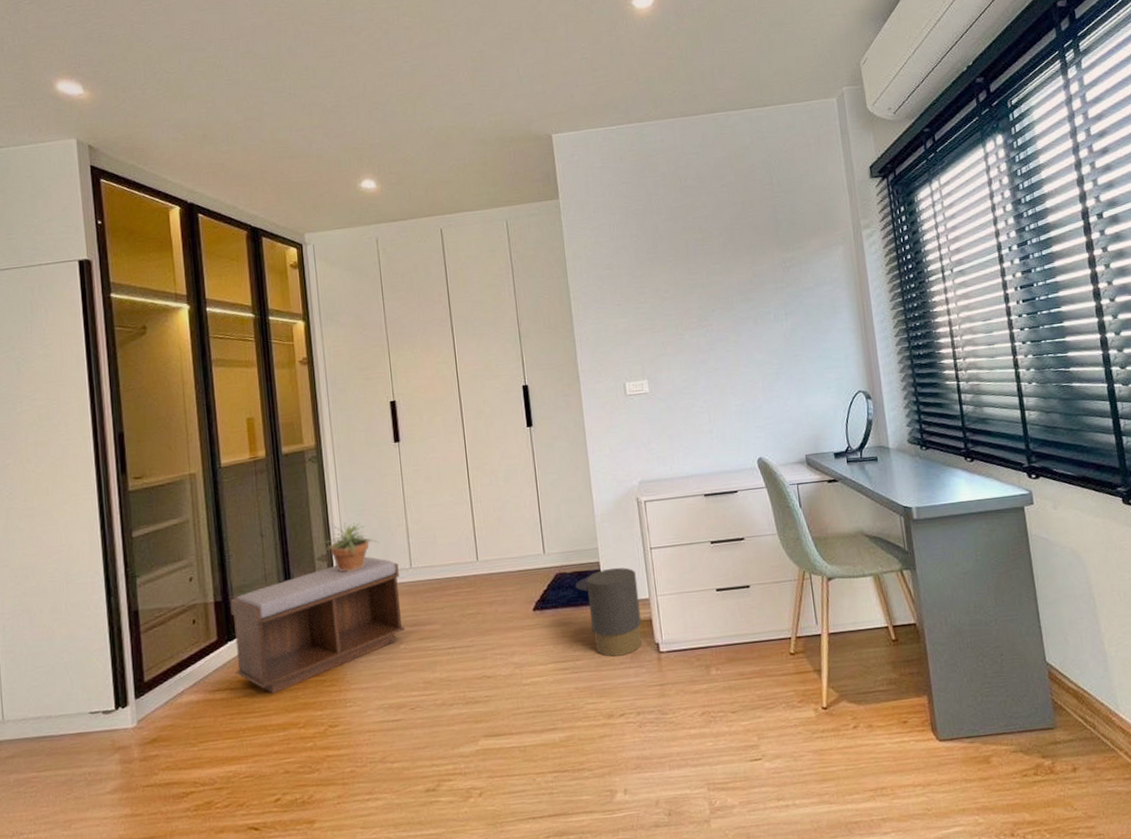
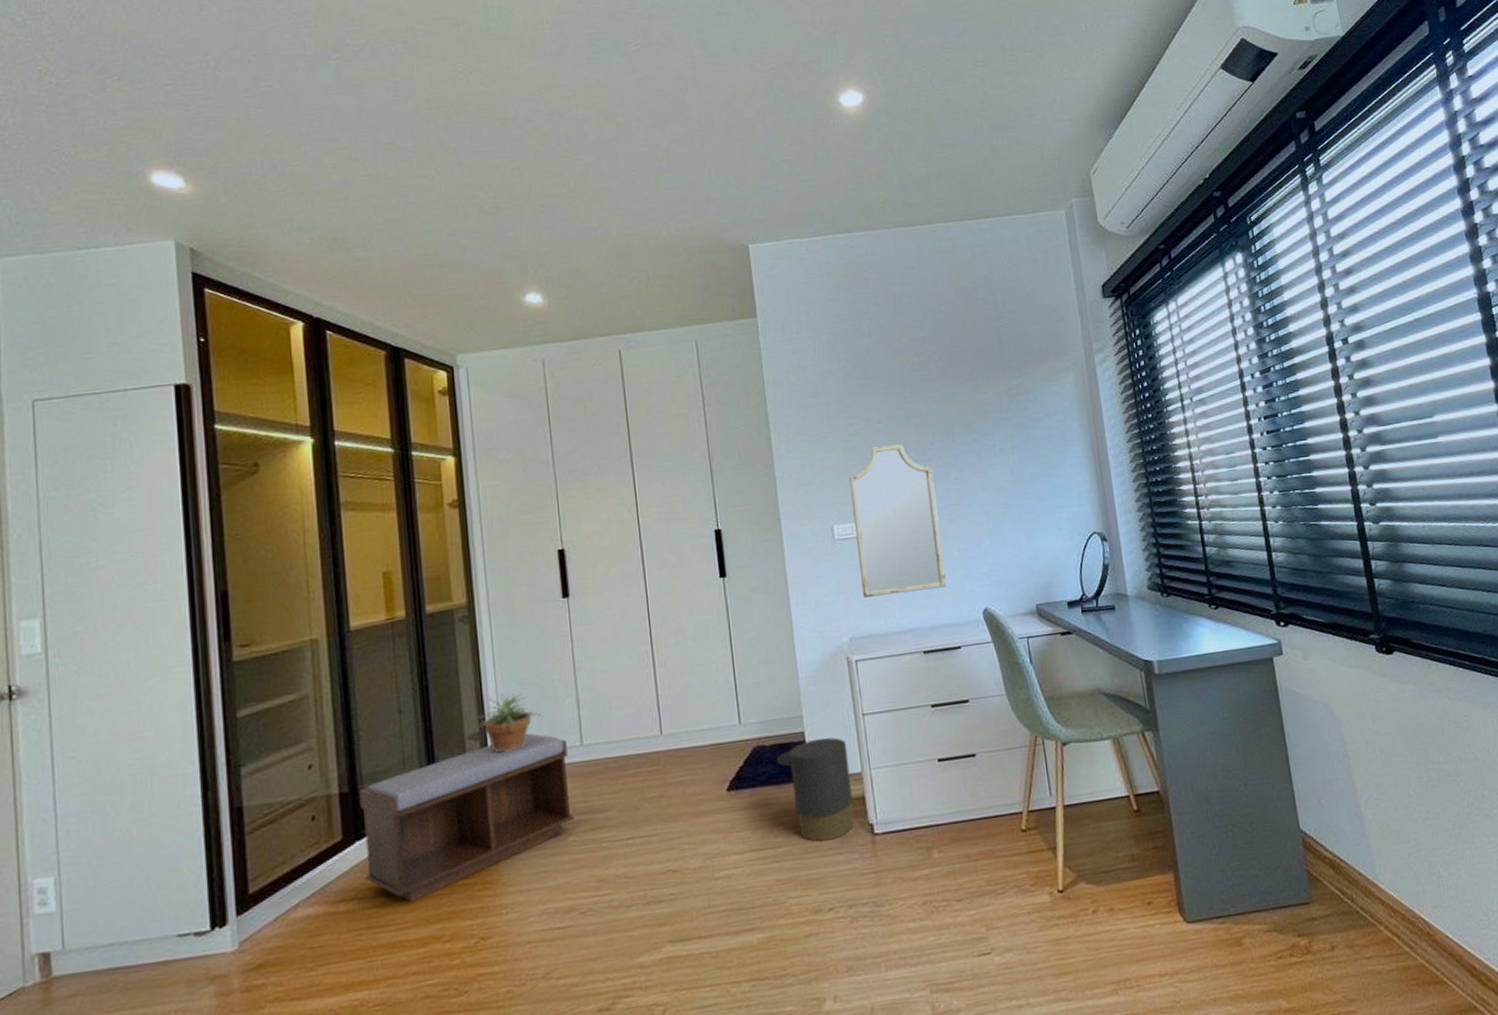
home mirror: none [639,311,725,446] -> present [849,444,947,598]

